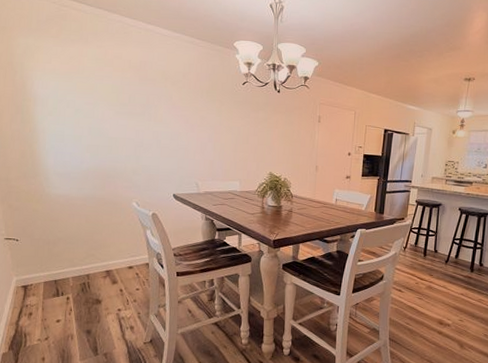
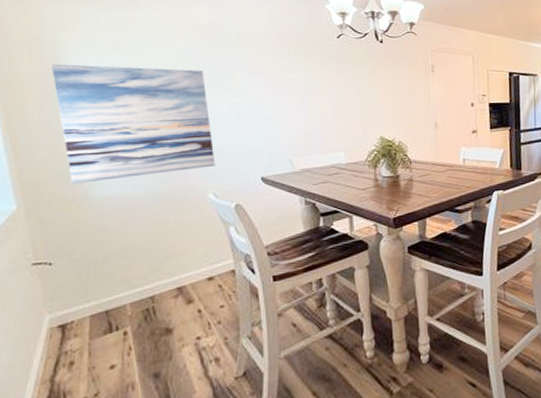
wall art: none [20,85,139,183] -> present [51,64,215,184]

